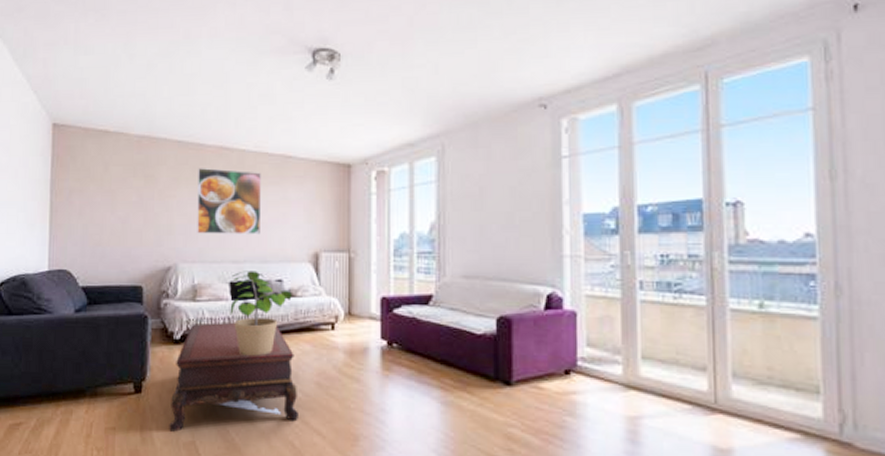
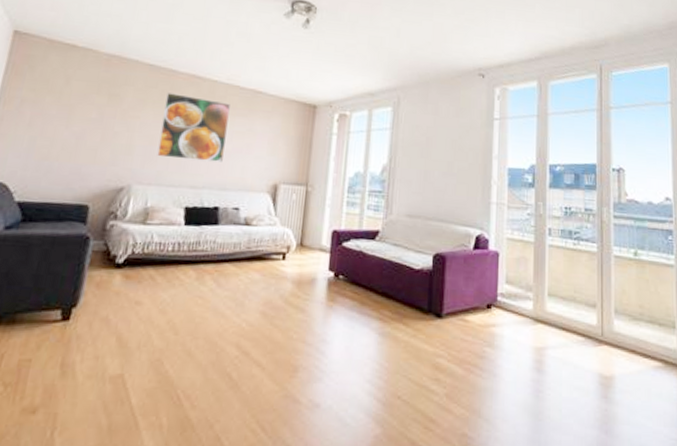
coffee table: present [169,321,298,432] -> none [95,247,243,364]
potted plant: present [230,270,292,356] -> none [180,196,247,284]

